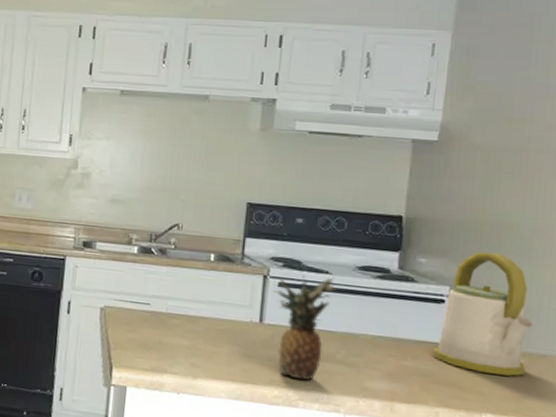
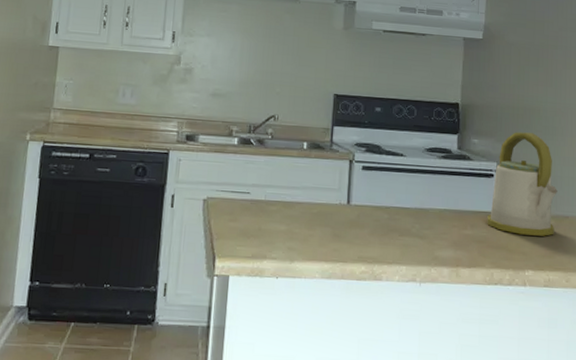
fruit: present [274,275,336,381] -> none [359,159,409,255]

